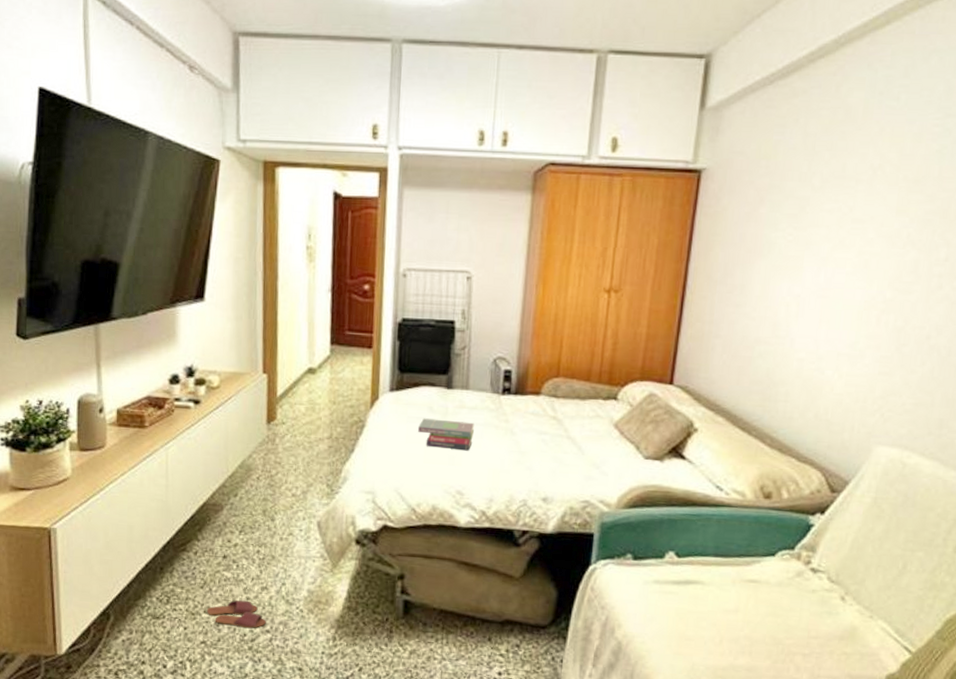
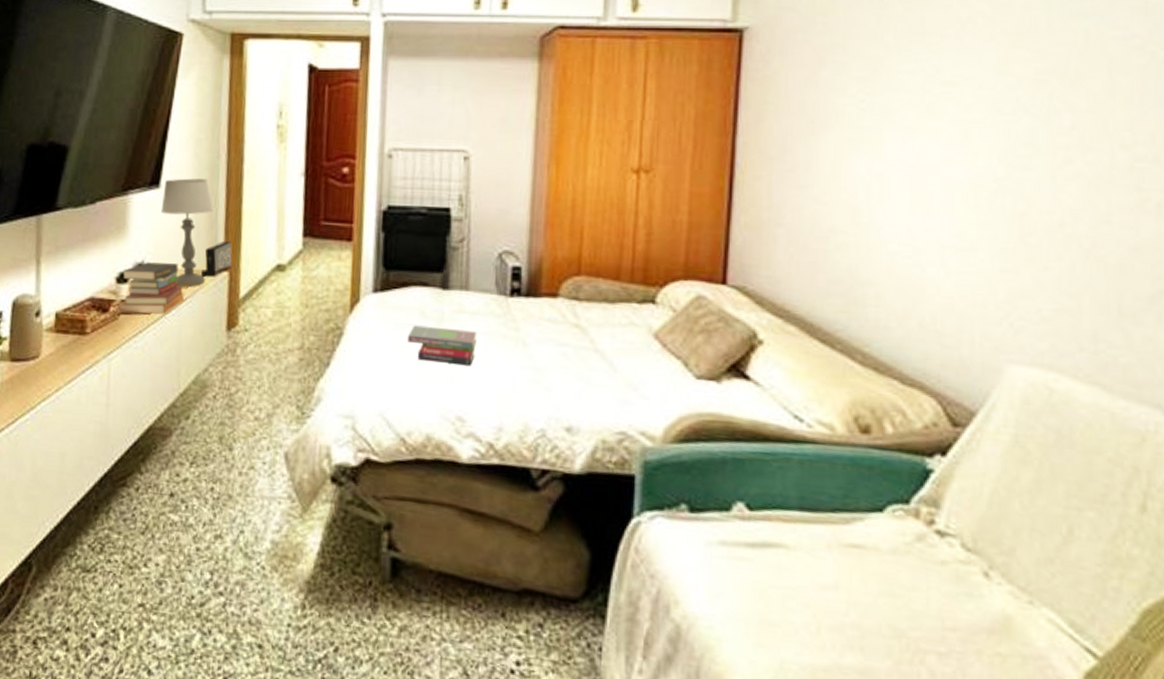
books: none [172,366,229,411] -> present [118,262,184,315]
table lamp: none [206,293,253,388] -> present [160,178,214,288]
slippers: present [207,600,266,628] -> none [148,550,219,589]
alarm clock: none [244,347,271,379] -> present [201,241,233,277]

